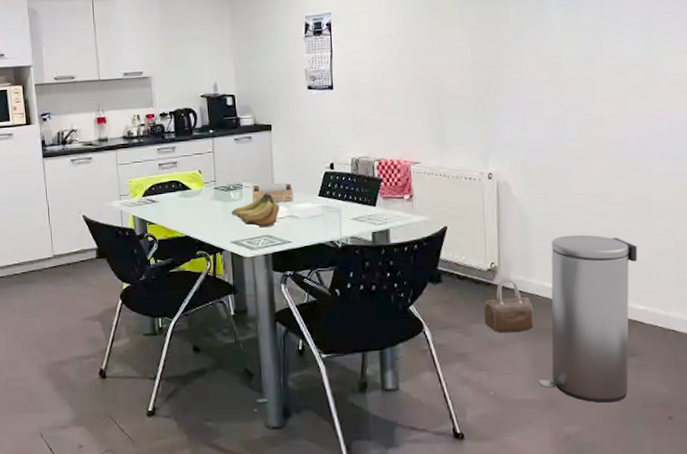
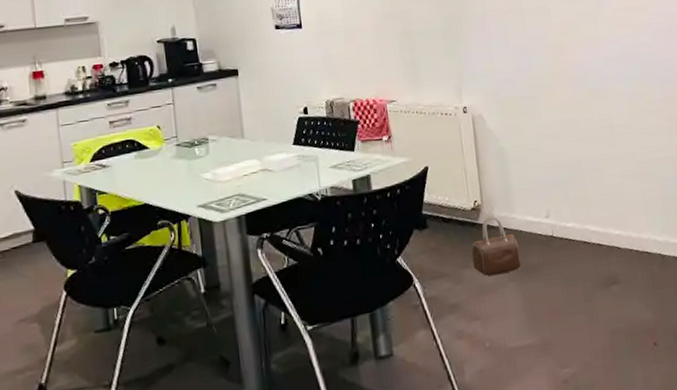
fruit: present [231,193,280,228] -> none [197,146,252,186]
napkin holder: present [252,182,294,203] -> none [219,132,266,158]
pedal bin: present [538,234,638,403] -> none [528,162,615,339]

